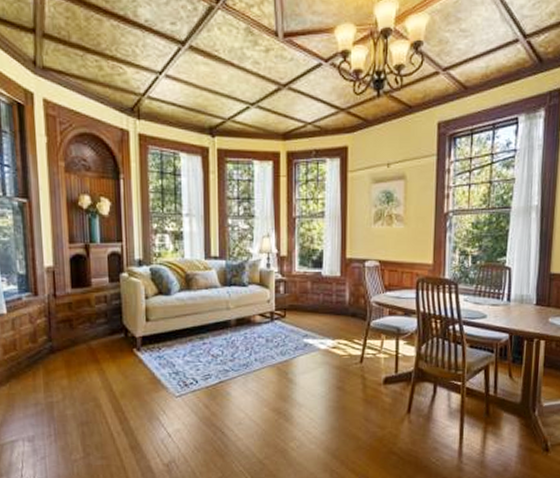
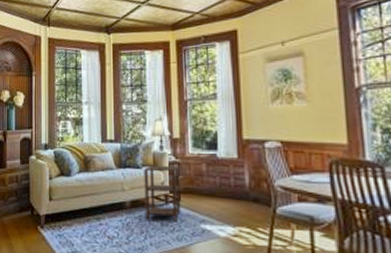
side table: none [250,284,286,338] -> present [144,166,181,223]

